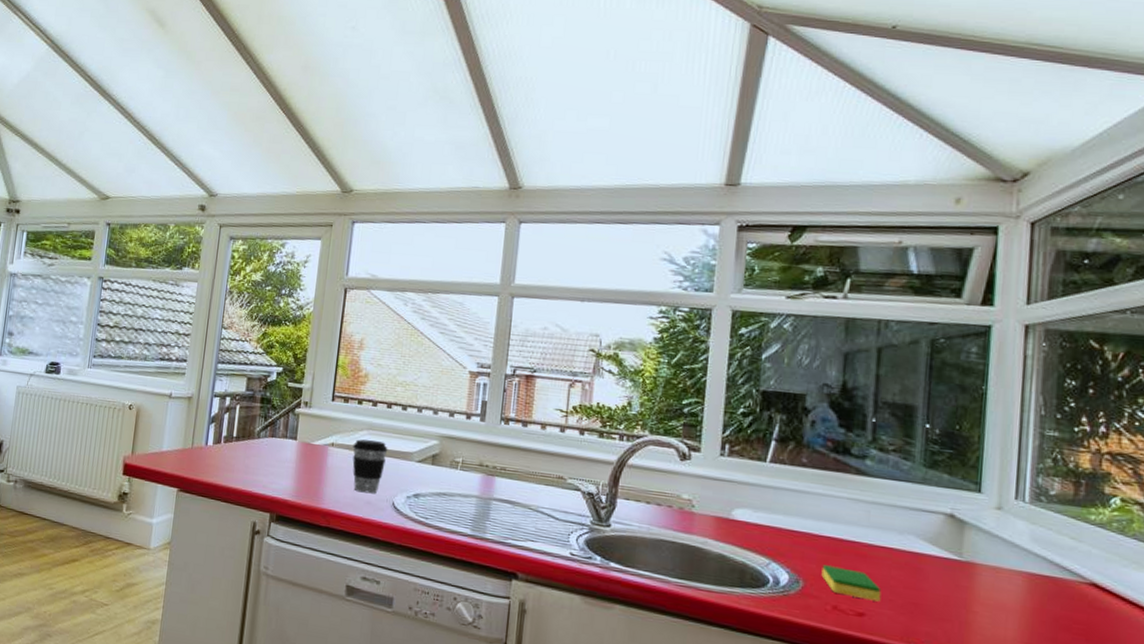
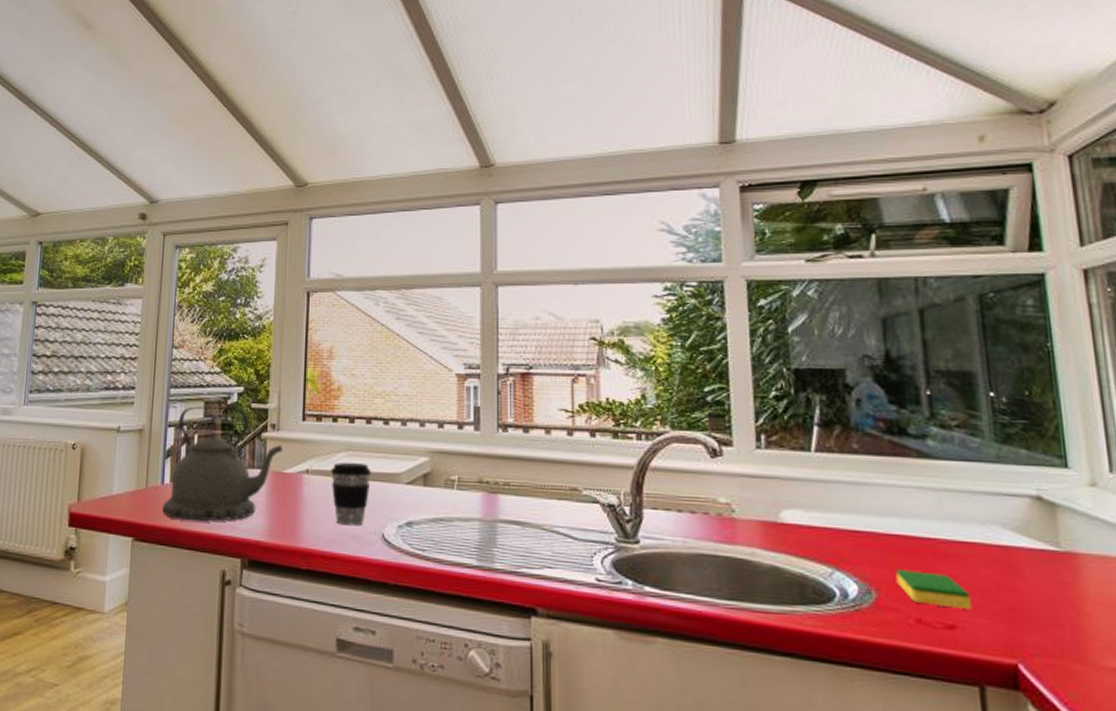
kettle: none [205,381,313,481] -> present [162,406,283,521]

